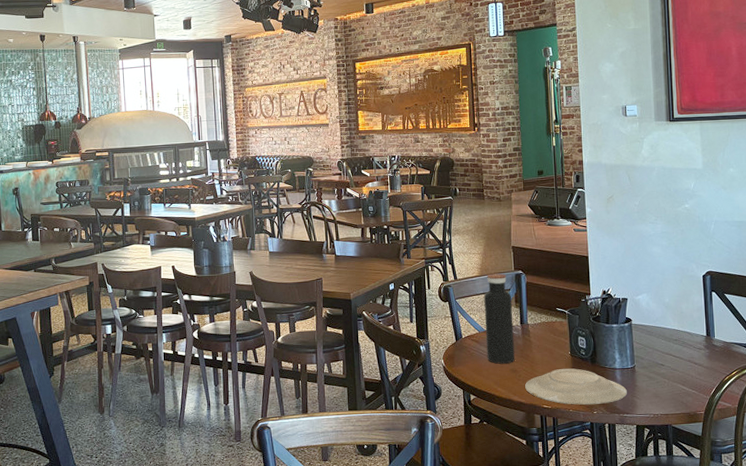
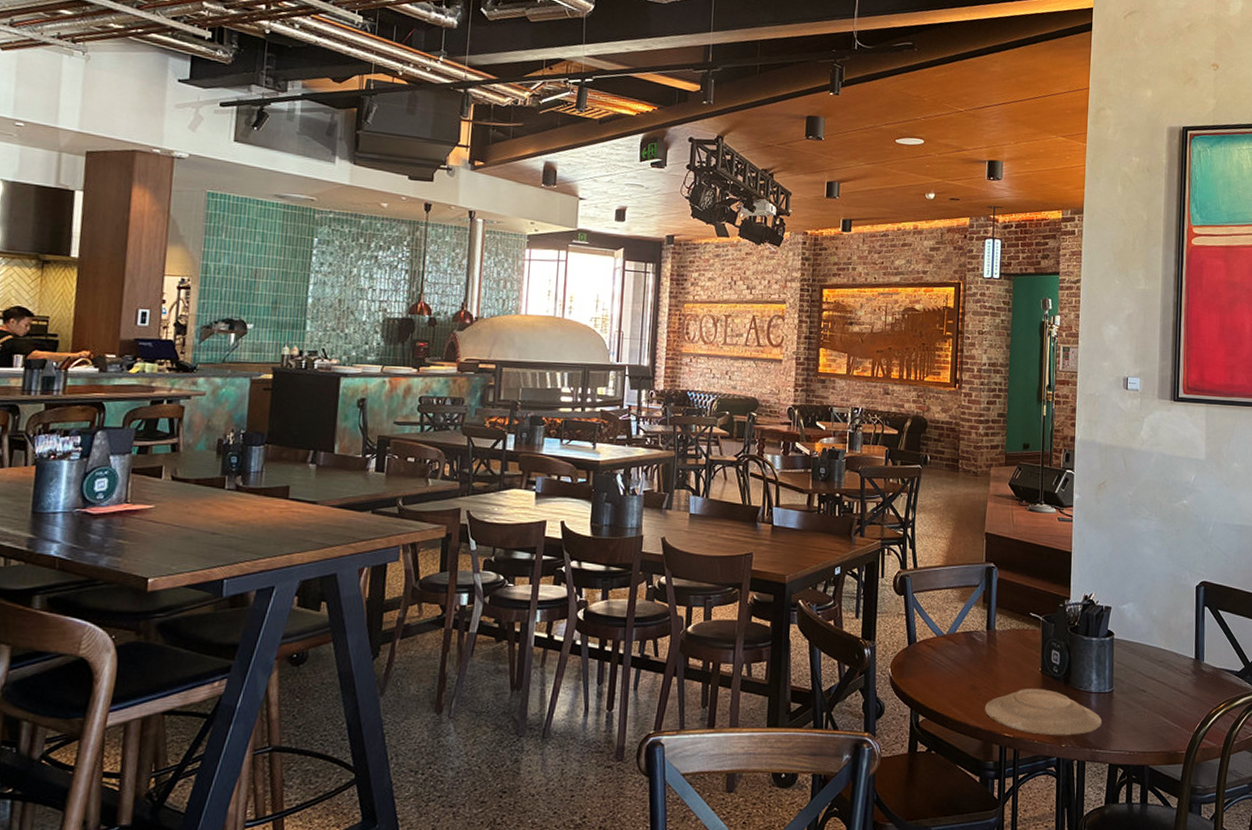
water bottle: present [483,273,515,364] -> none [943,564,979,678]

